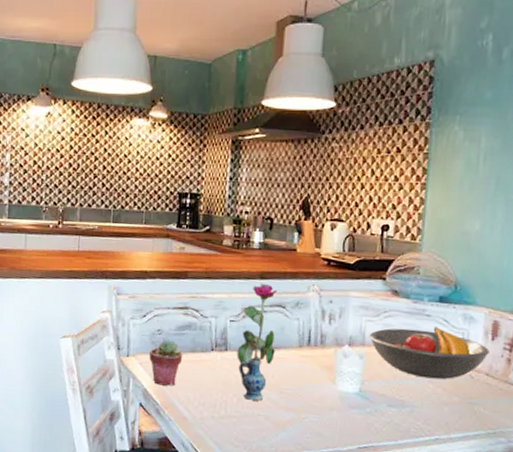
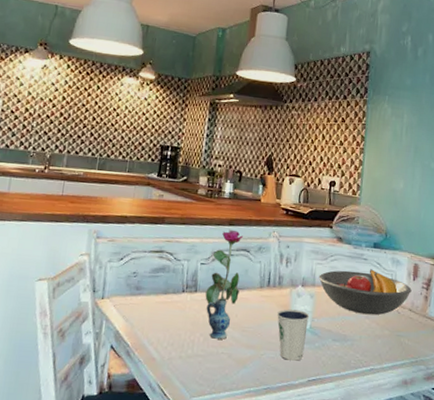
potted succulent: present [149,339,183,386] -> none [123,282,156,327]
dixie cup: none [320,370,359,426] -> present [277,309,310,361]

